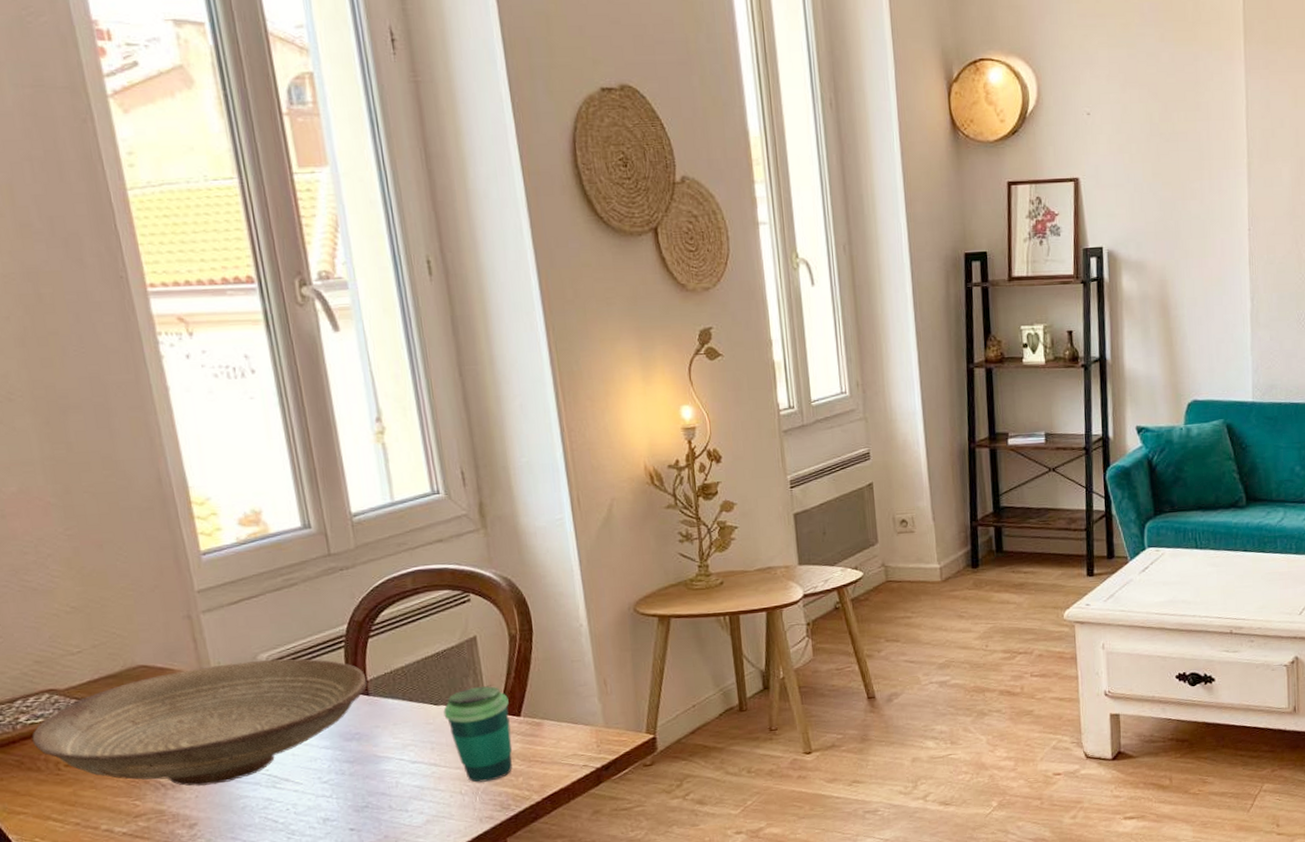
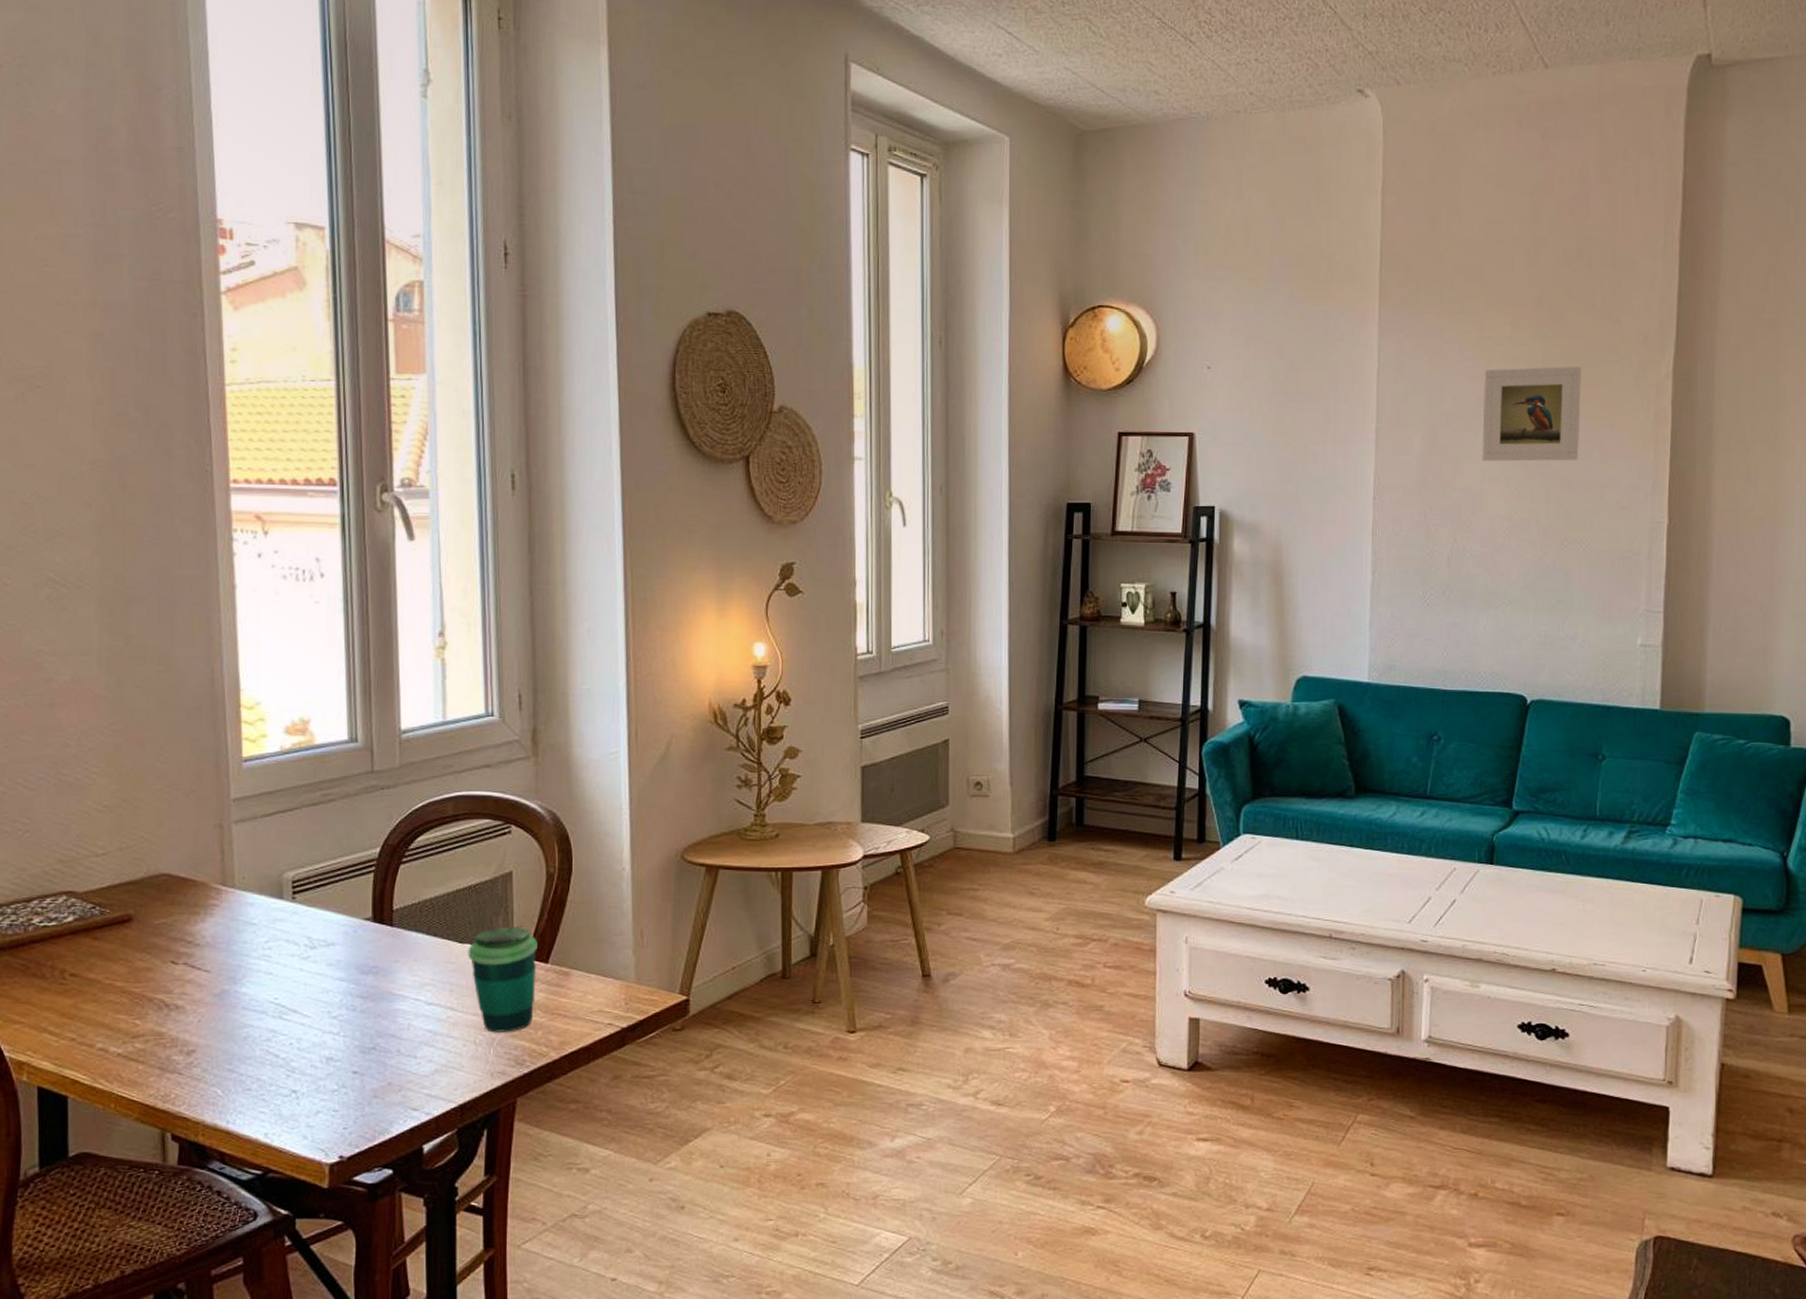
decorative bowl: present [32,658,367,786] -> none [42,878,393,1009]

